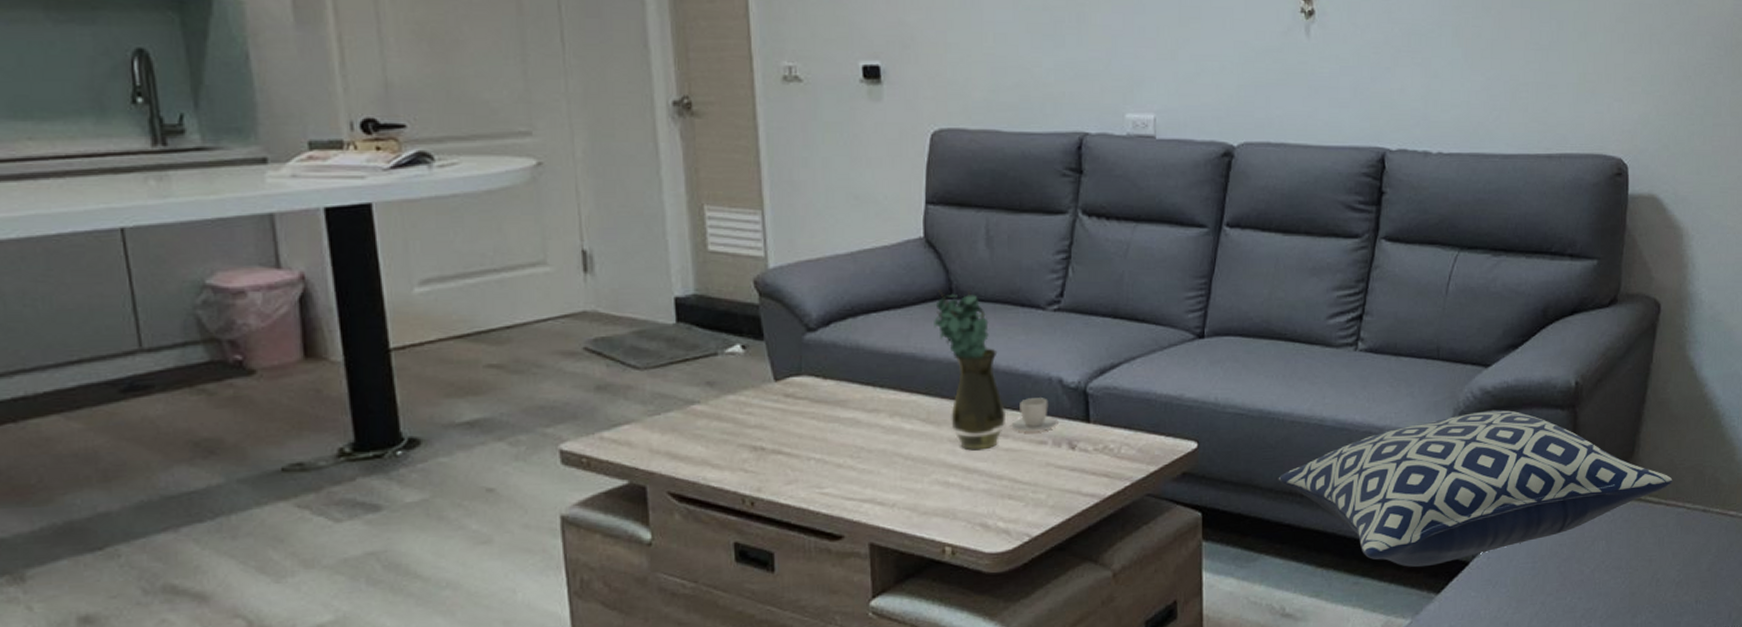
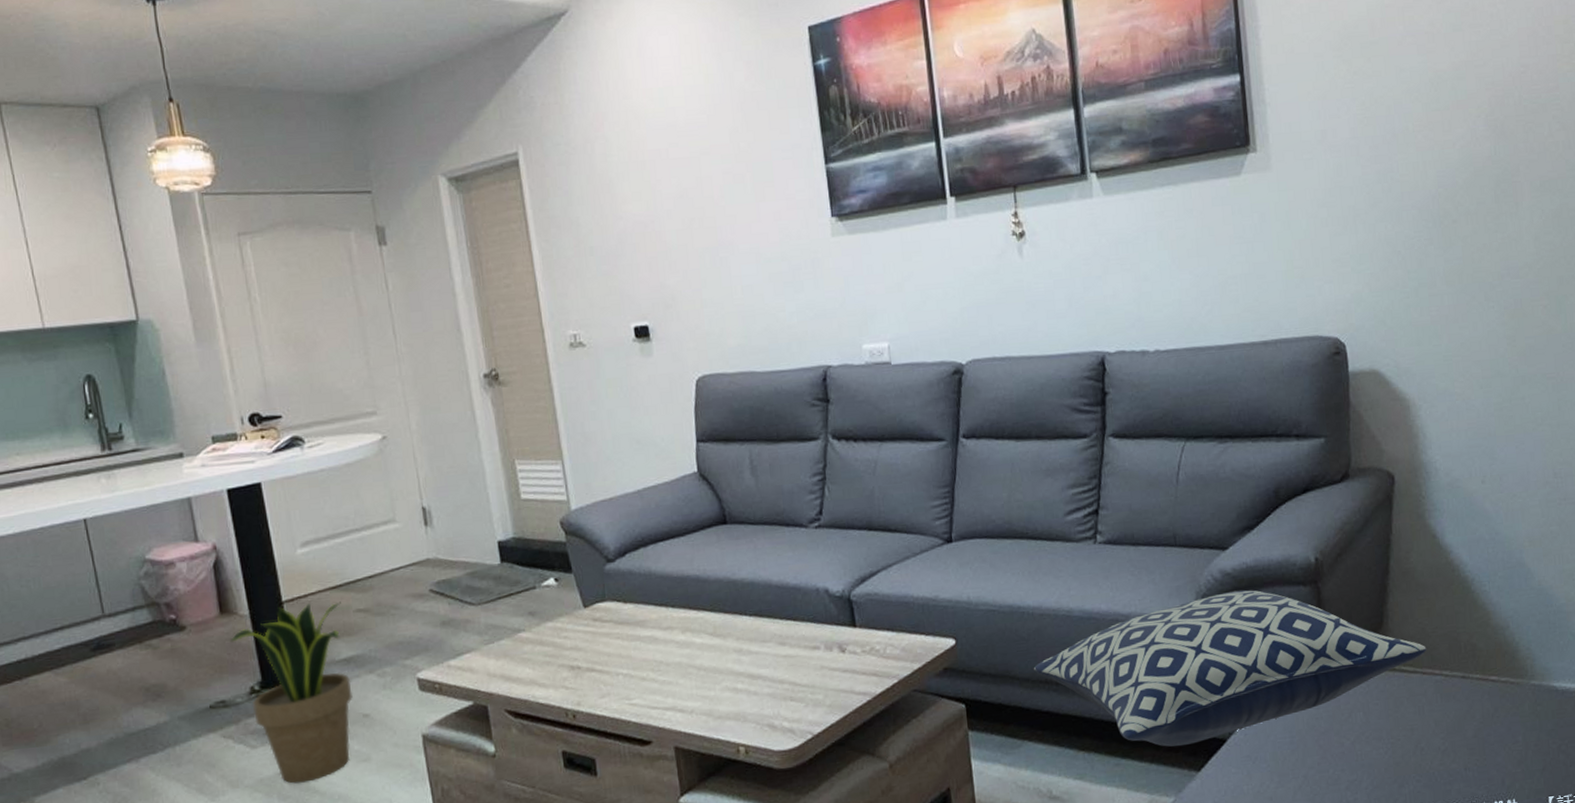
potted plant: none [316,353,474,566] -> present [230,601,353,783]
vase: present [934,289,1007,451] -> none [712,514,782,659]
teacup: present [1011,398,1059,432] -> none [787,607,828,639]

